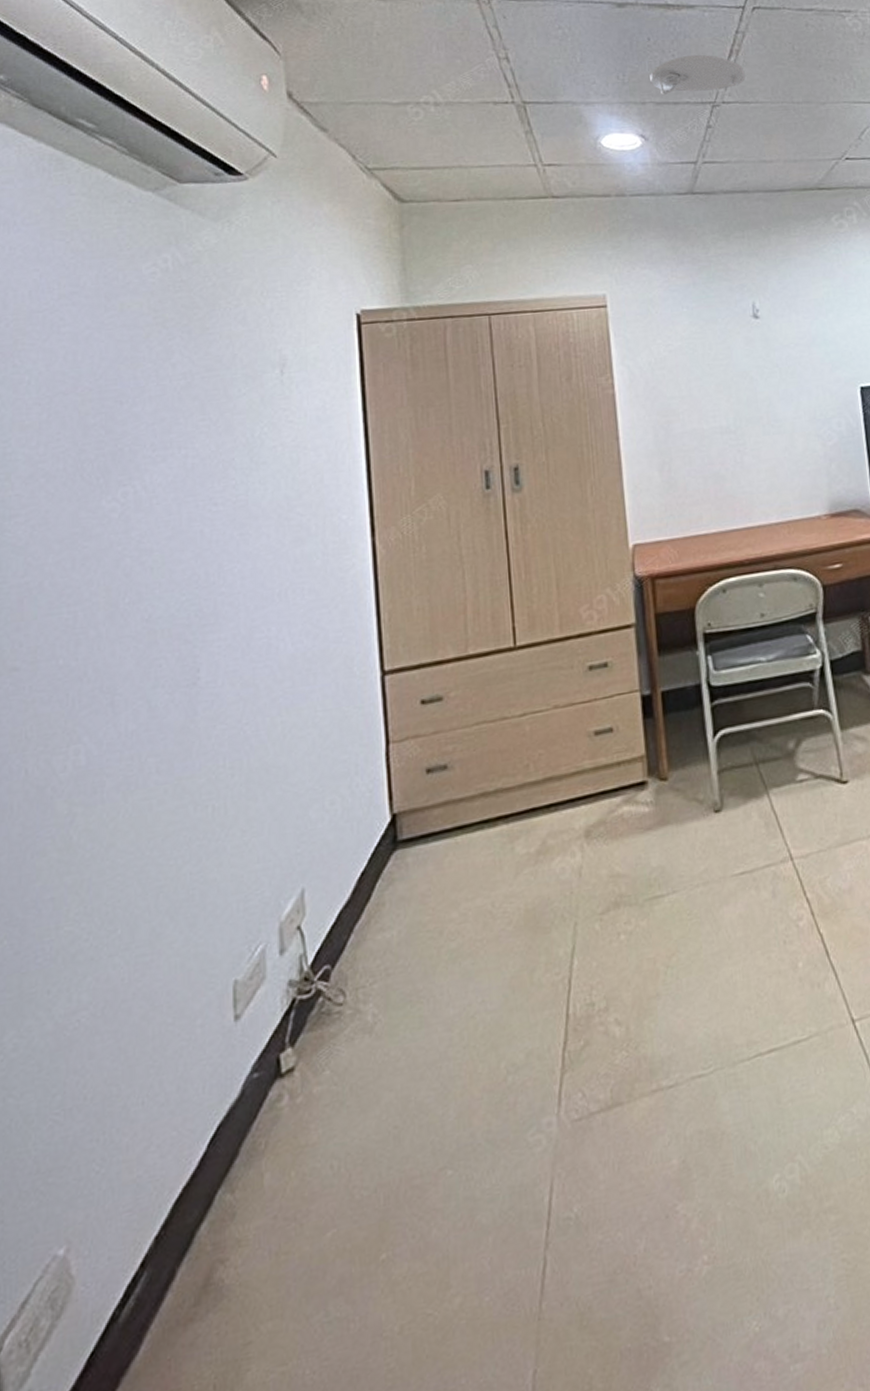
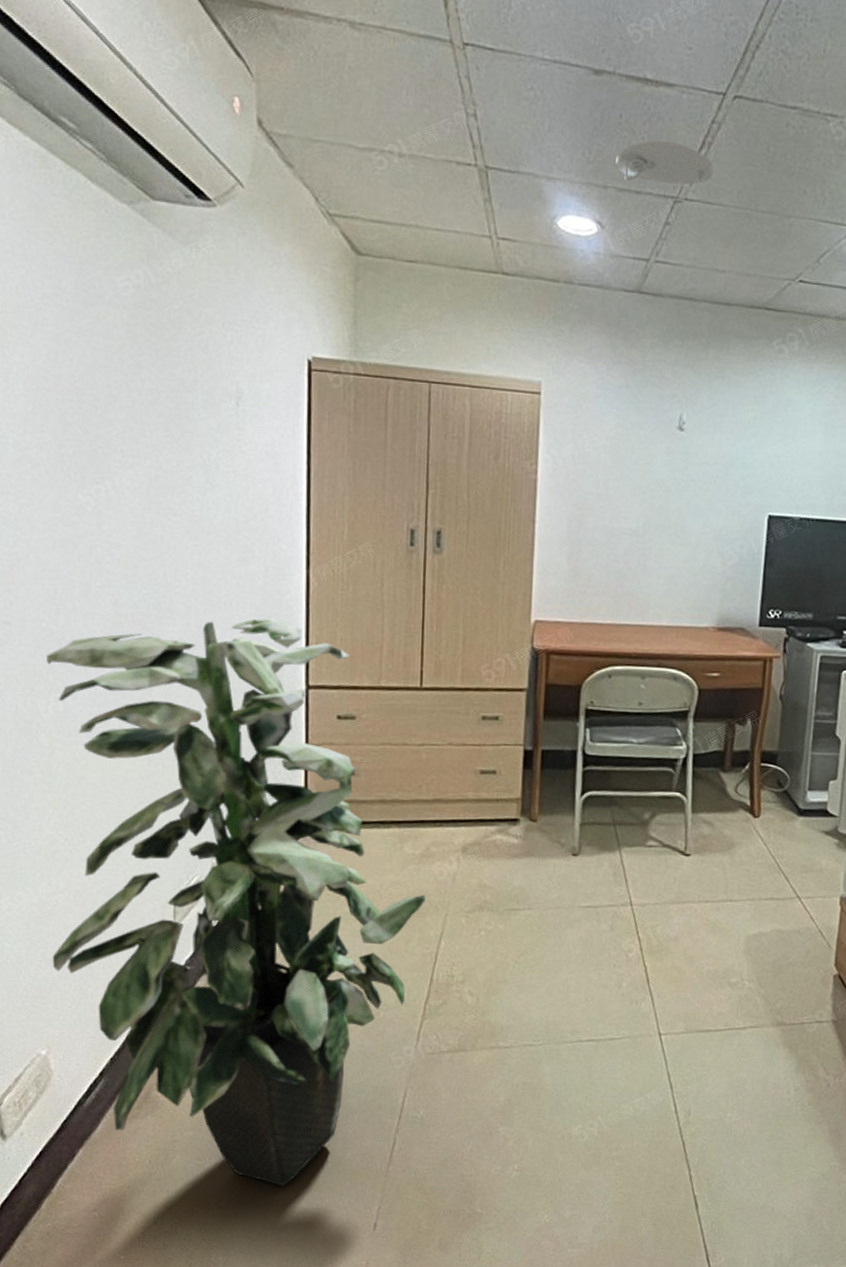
indoor plant: none [65,599,549,1376] -> present [47,617,426,1187]

